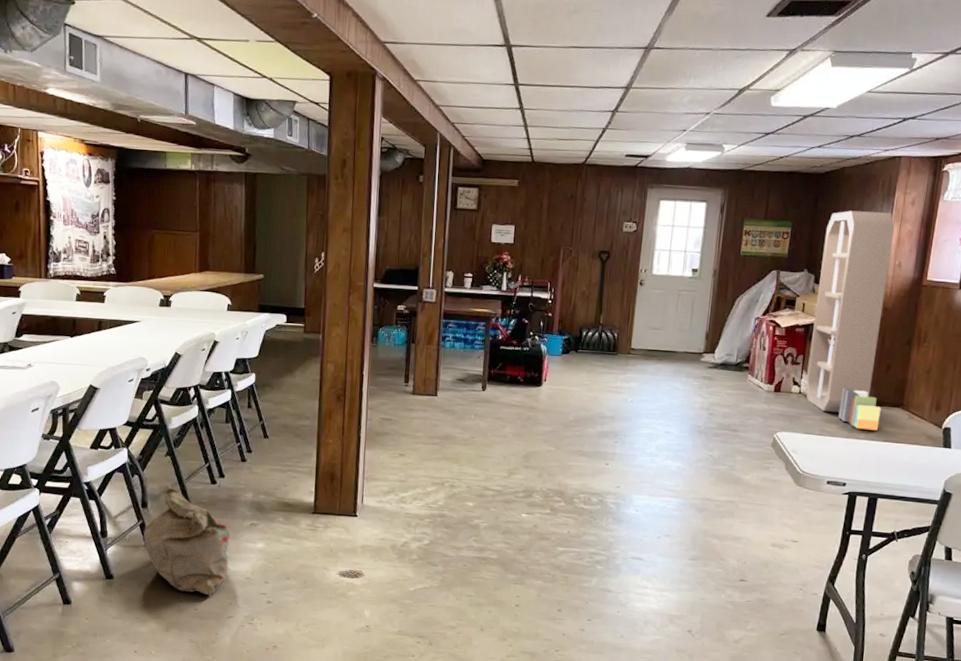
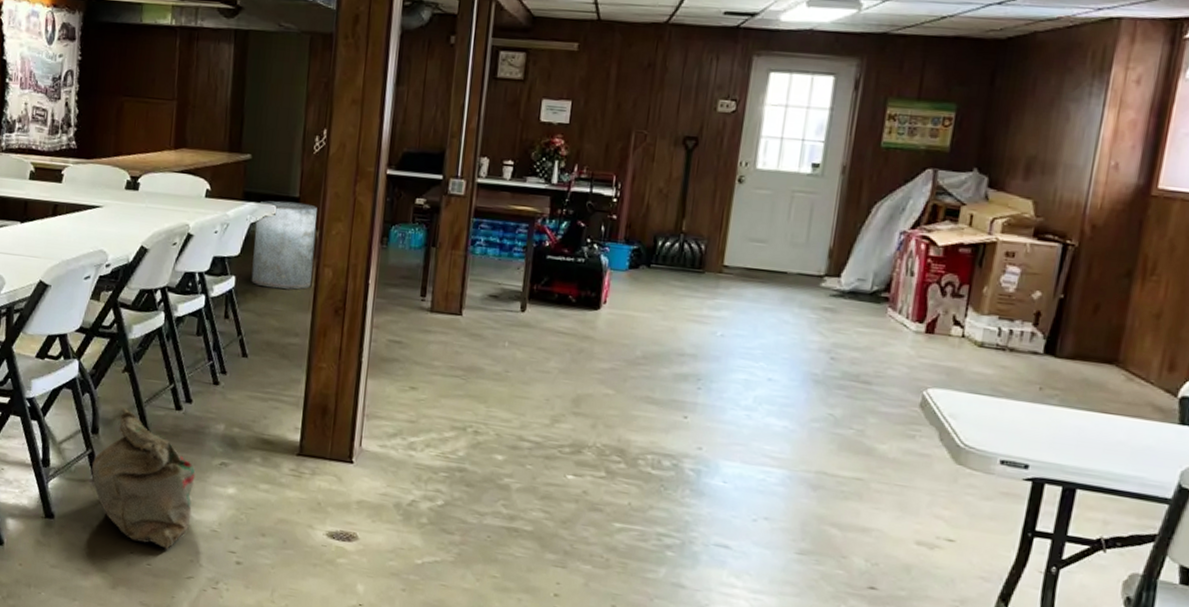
trash can: none [268,311,319,383] -> present [251,200,317,290]
bookcase: present [805,210,894,431] -> none [971,90,1109,395]

